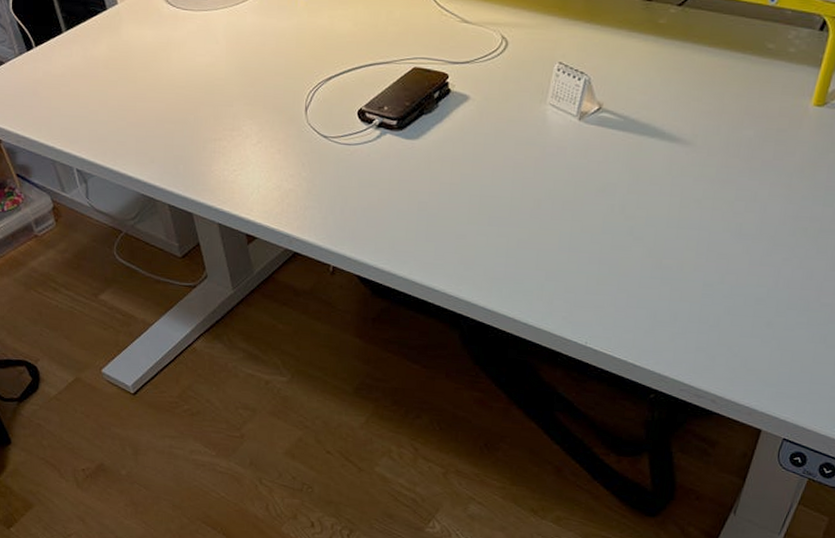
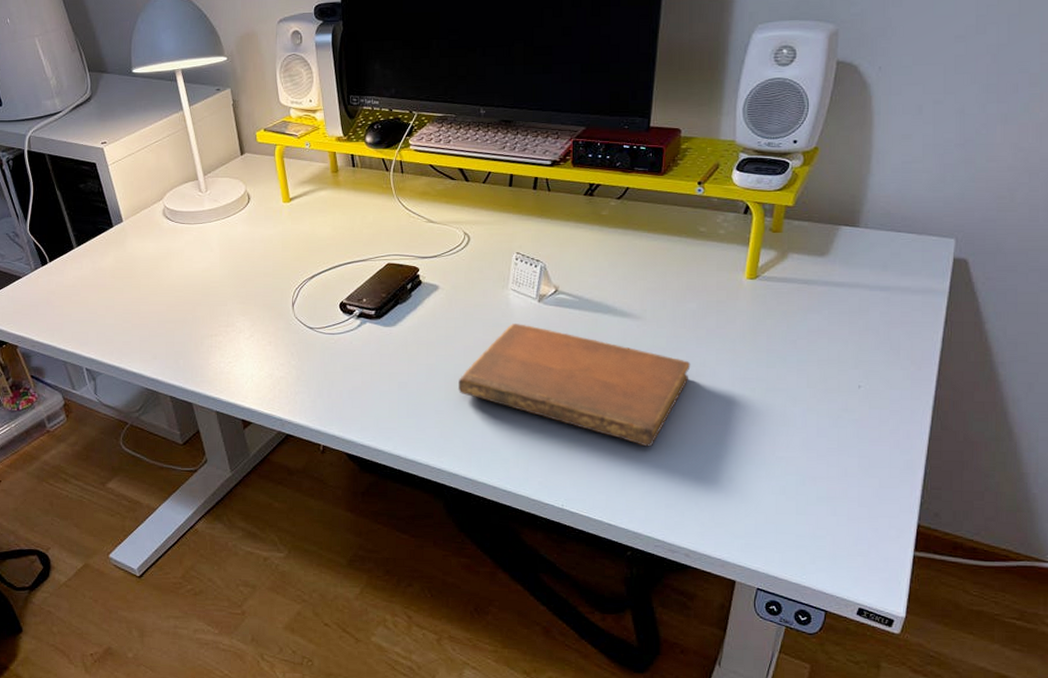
notebook: none [483,143,740,286] -> present [458,324,691,447]

